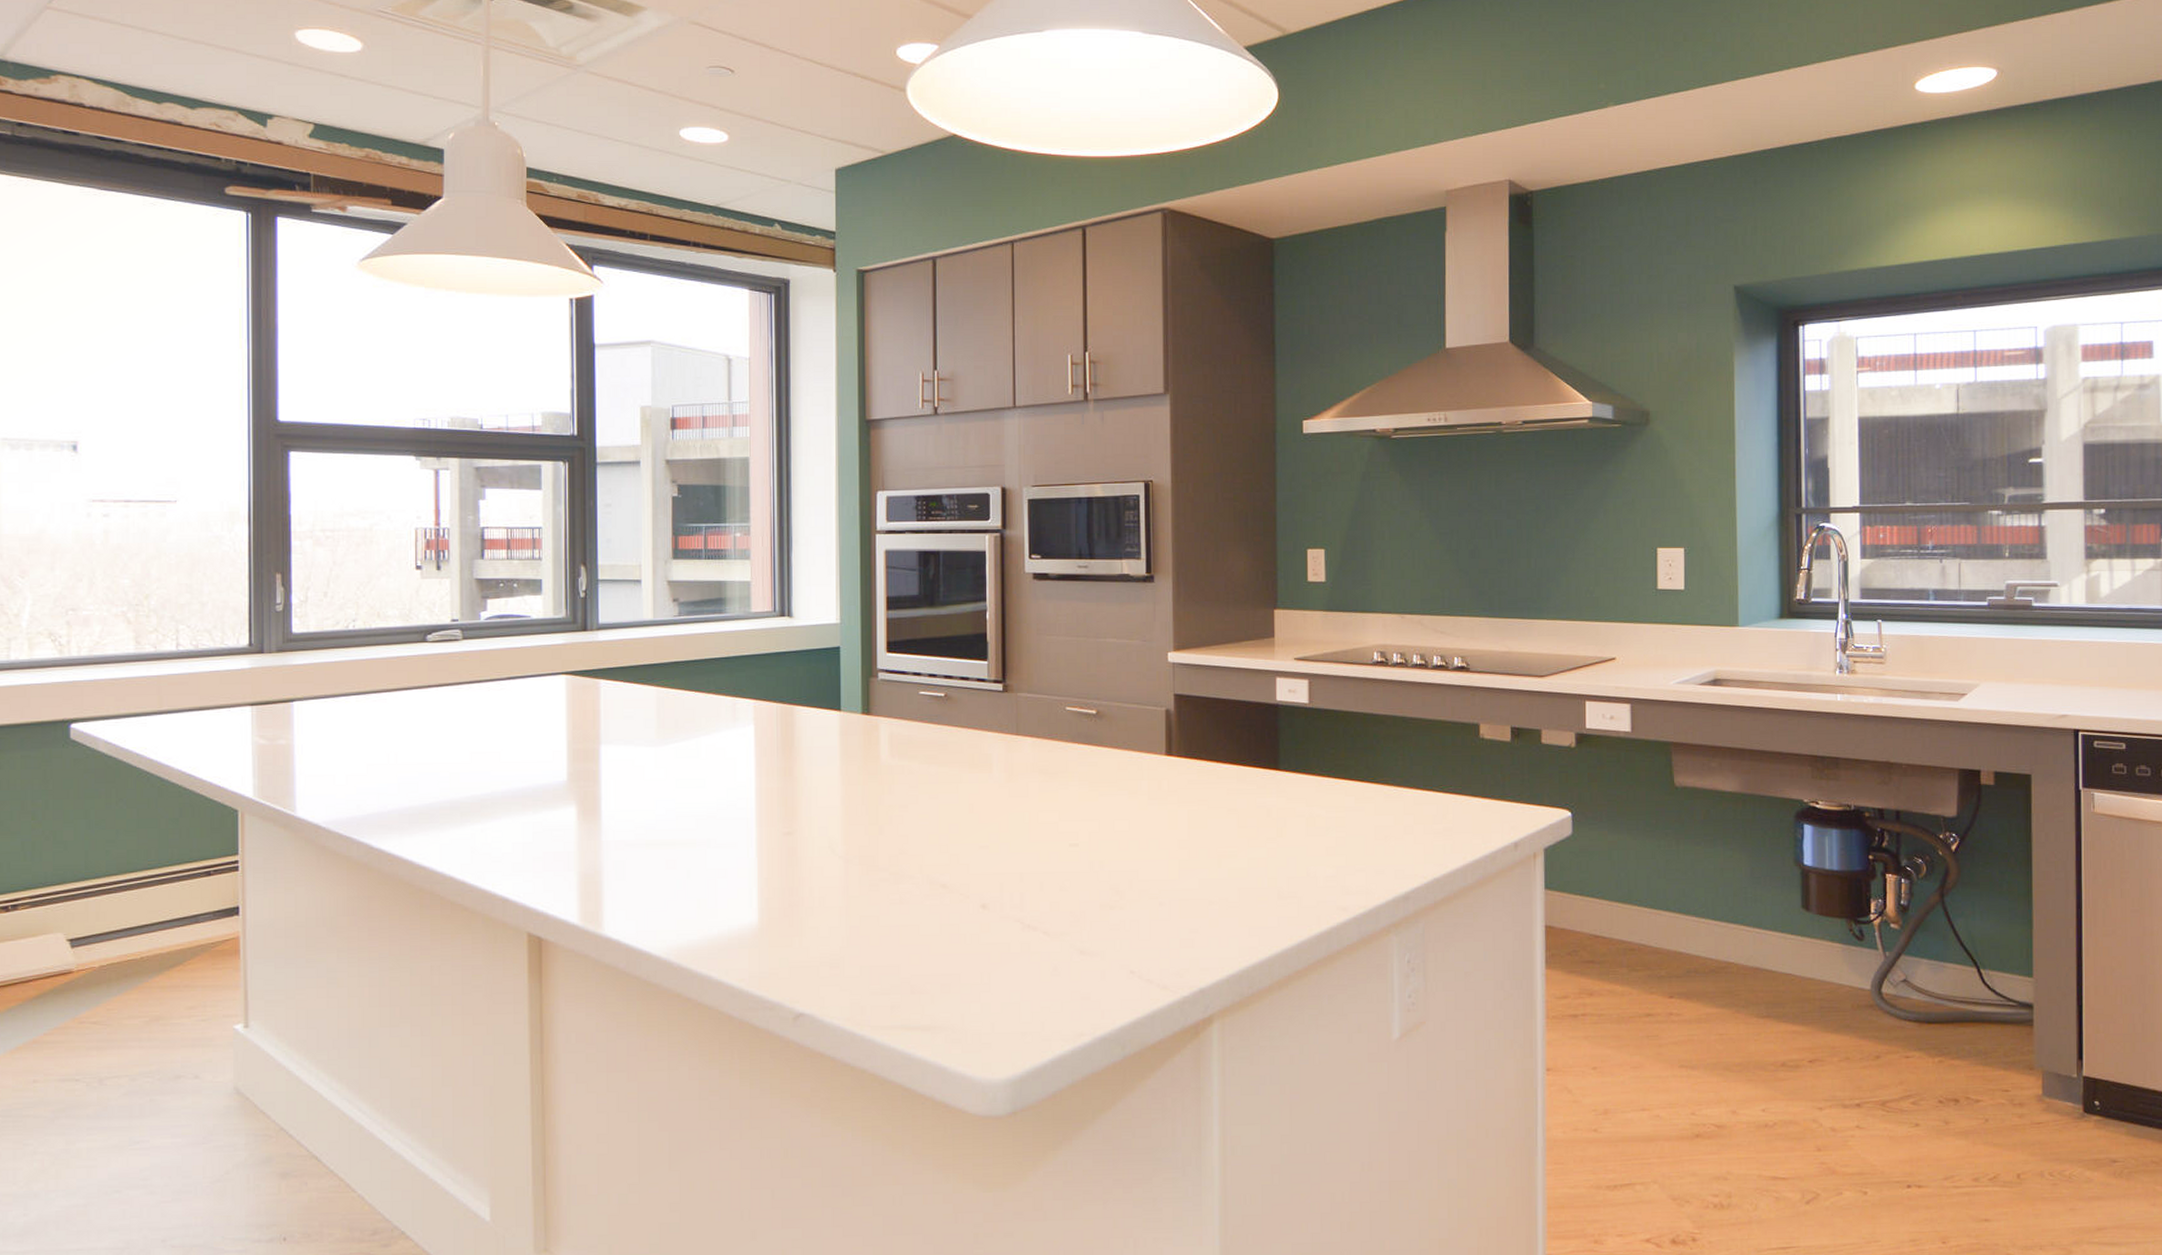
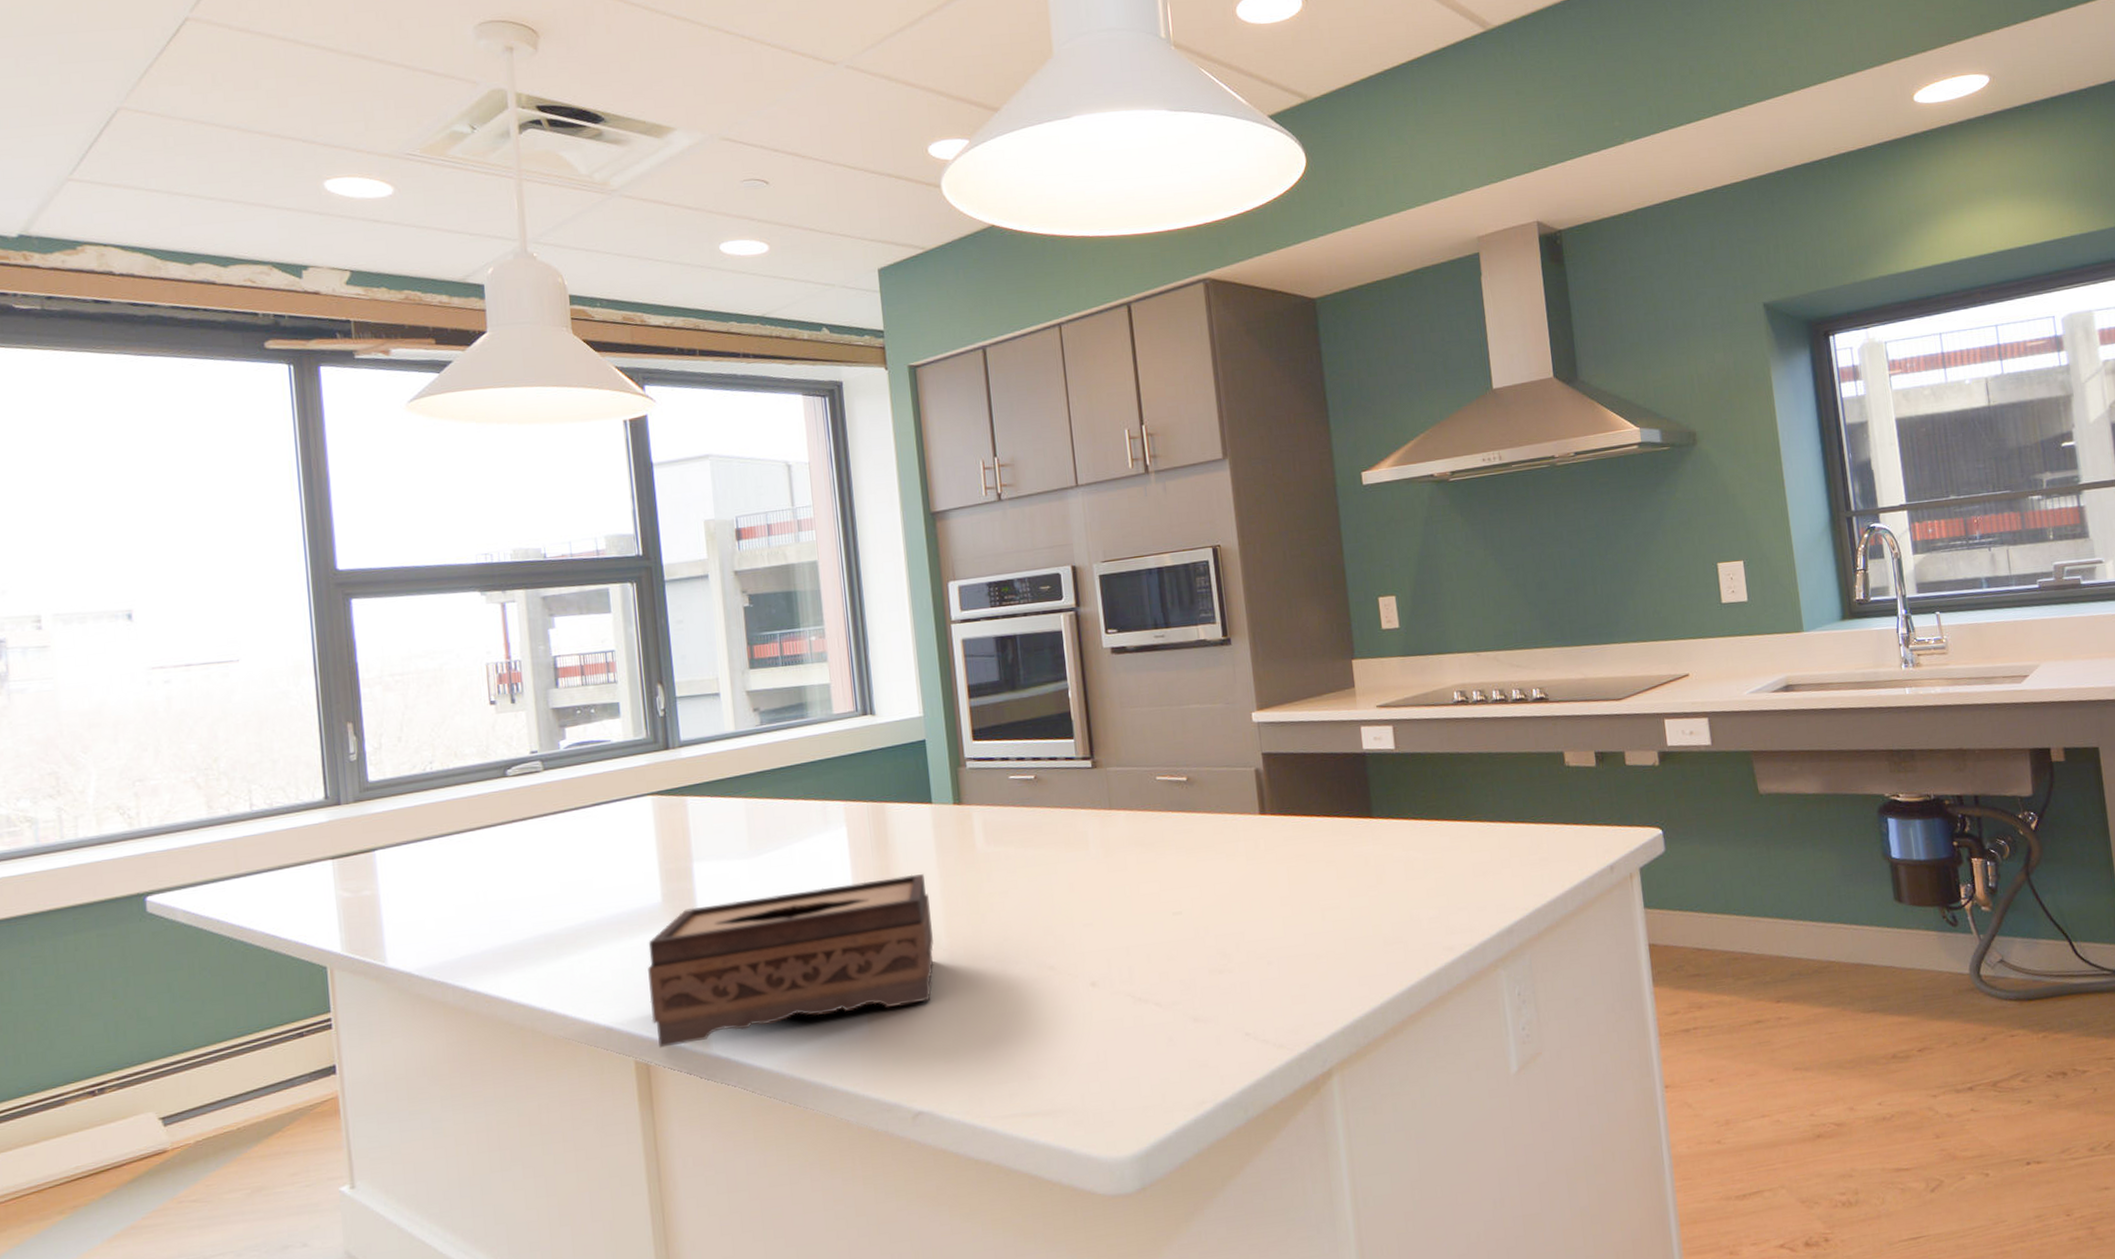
tissue box: none [547,779,829,924] -> present [648,874,934,1048]

